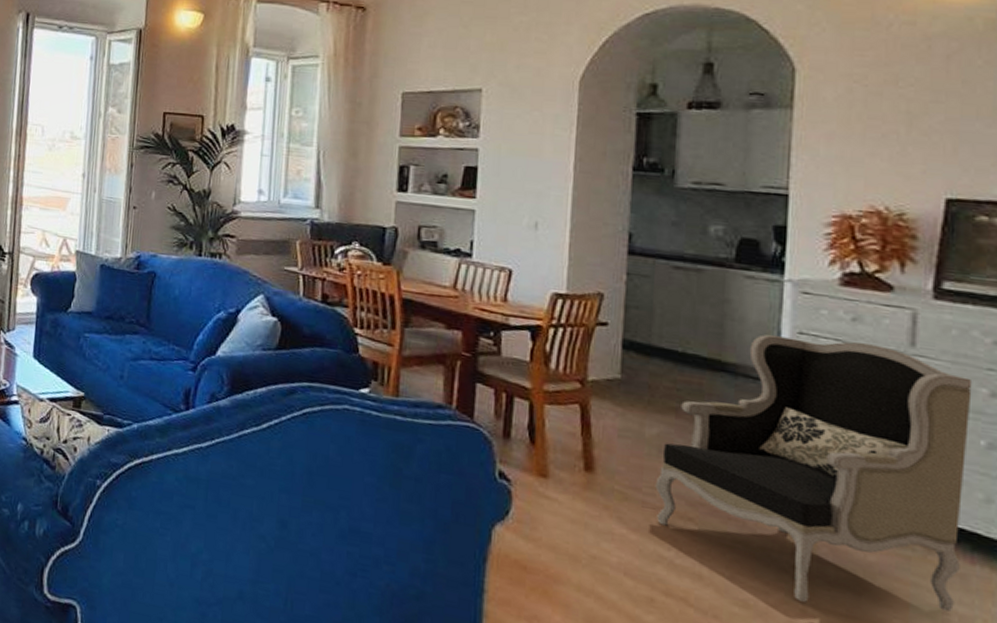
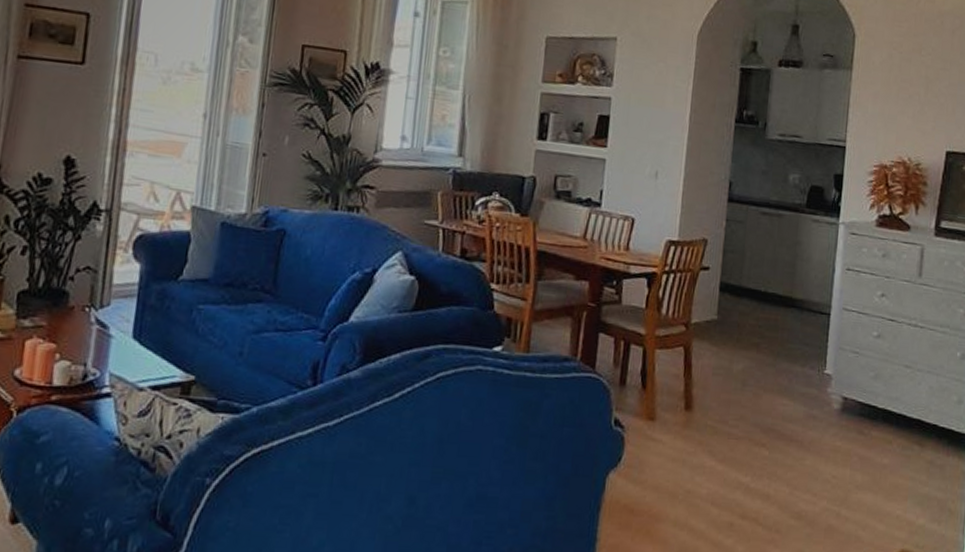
armchair: present [655,334,973,612] -> none [738,271,955,506]

